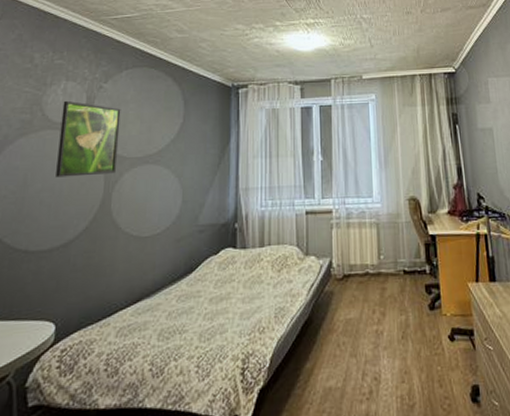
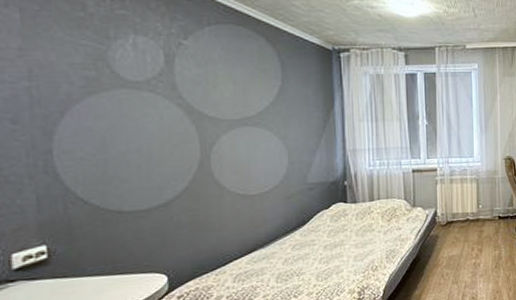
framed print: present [56,100,121,178] -> none [135,57,213,139]

